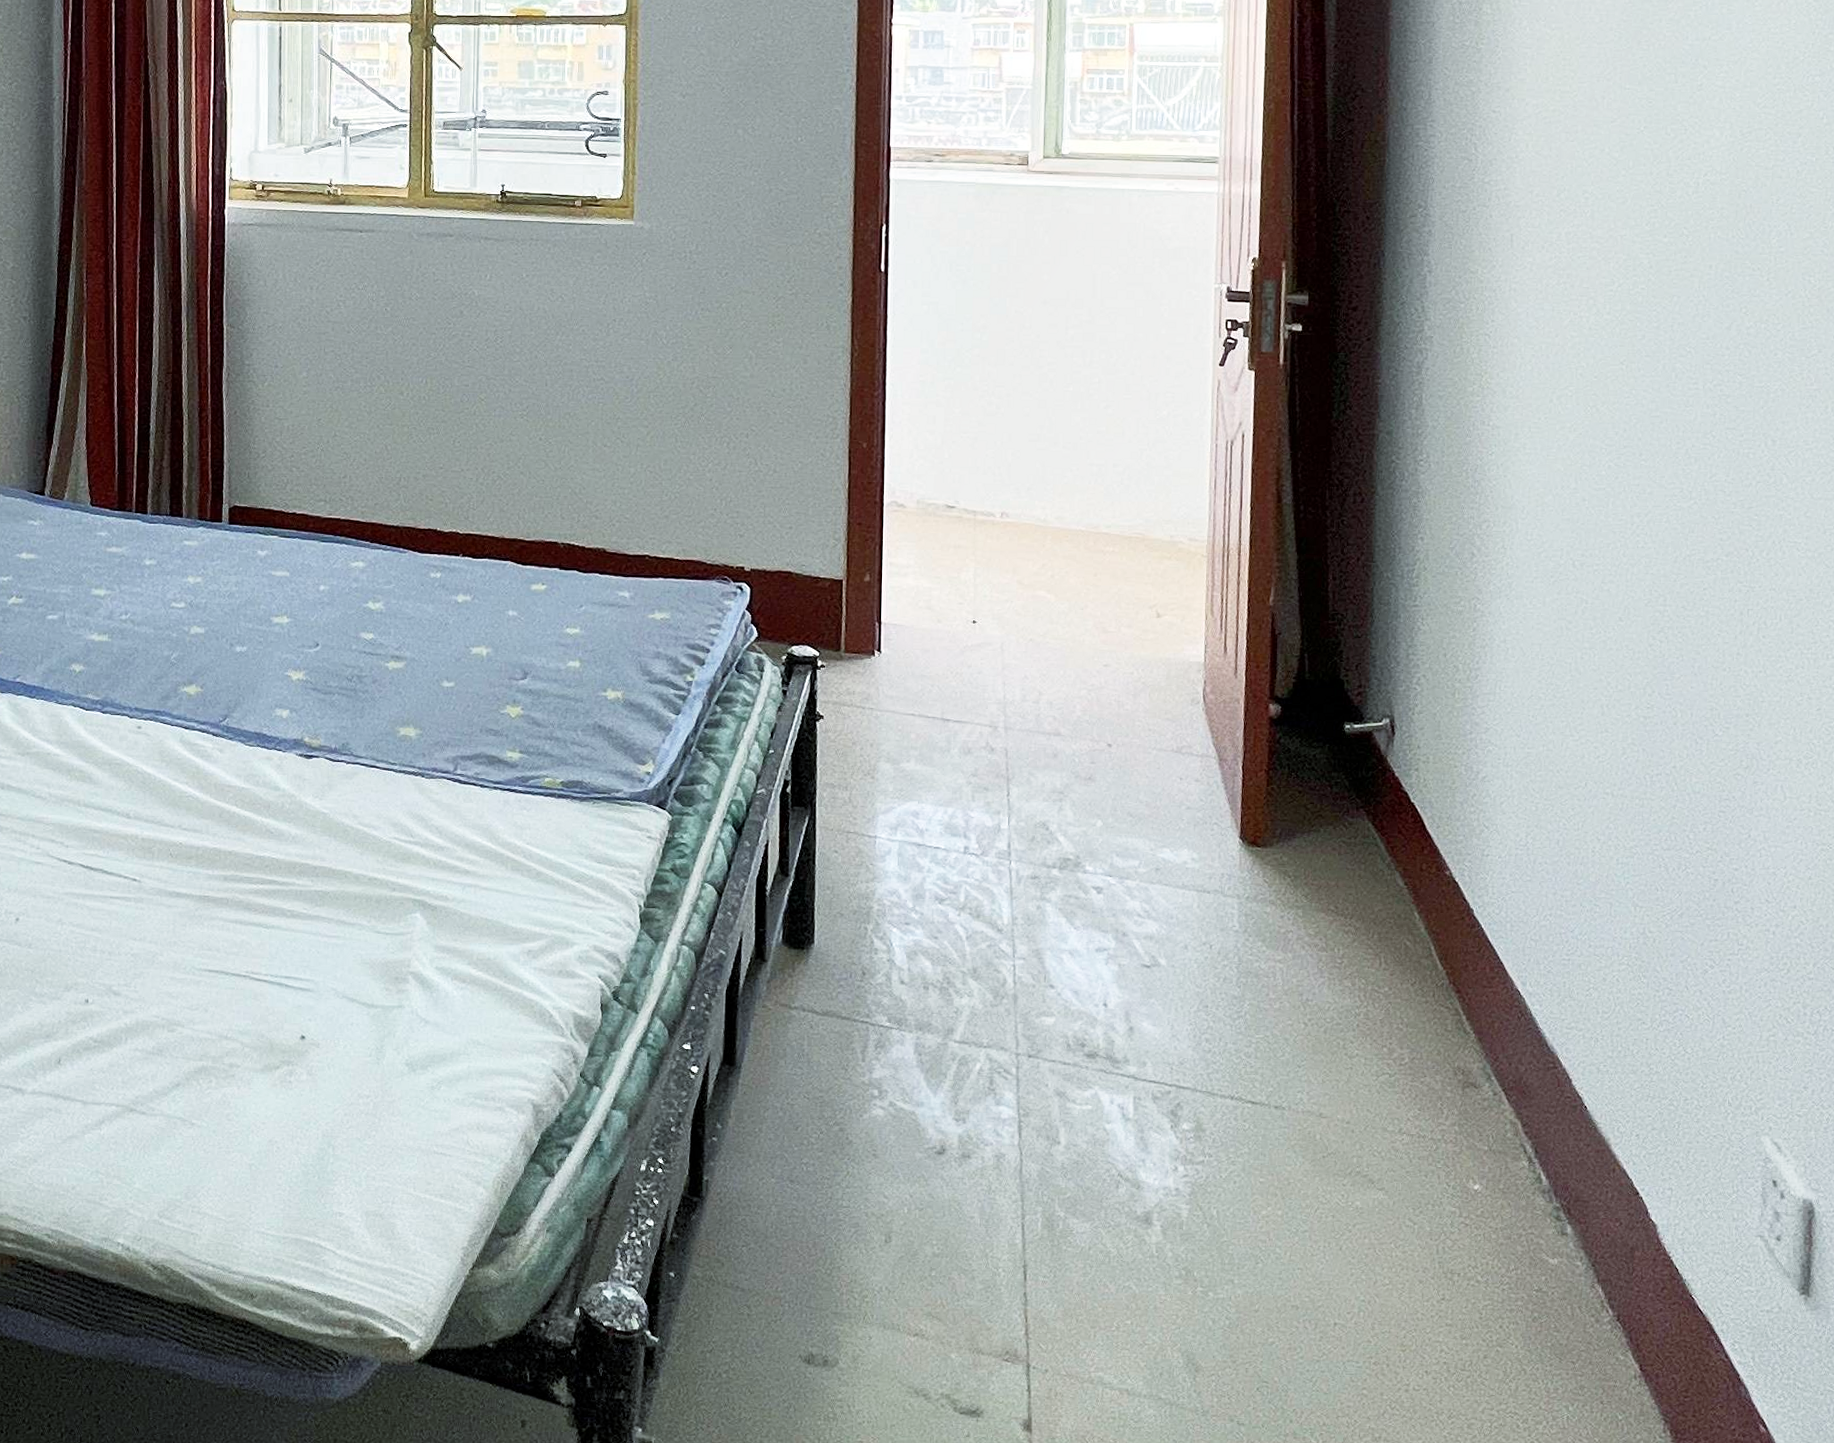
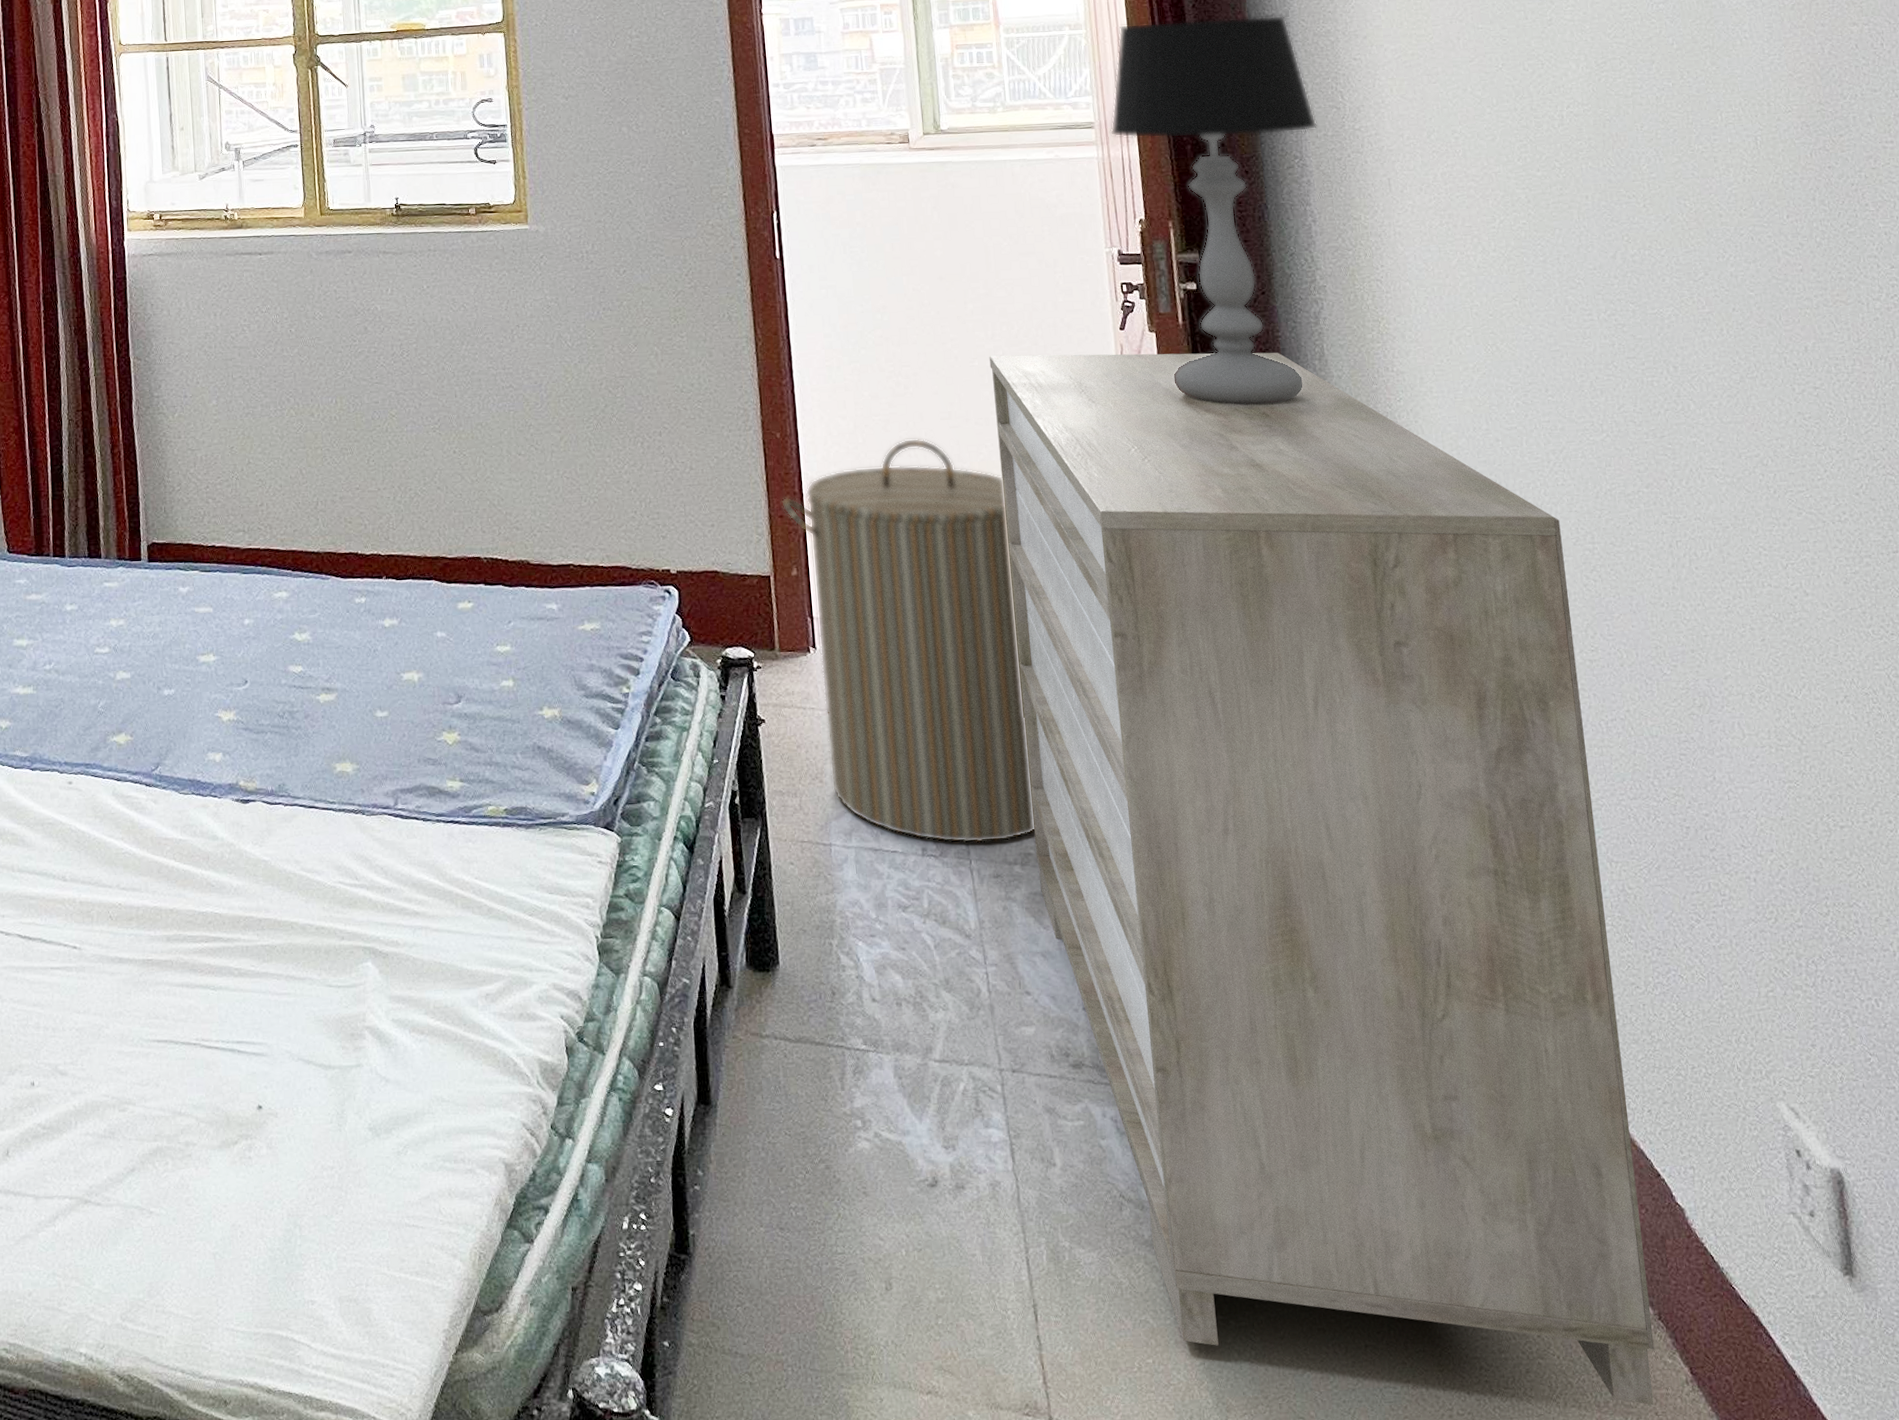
laundry hamper: none [861,457,1084,846] -> present [781,438,1035,844]
dresser: none [1074,382,1634,1394] -> present [989,352,1655,1405]
table lamp: none [1234,60,1447,448] -> present [1110,15,1318,404]

